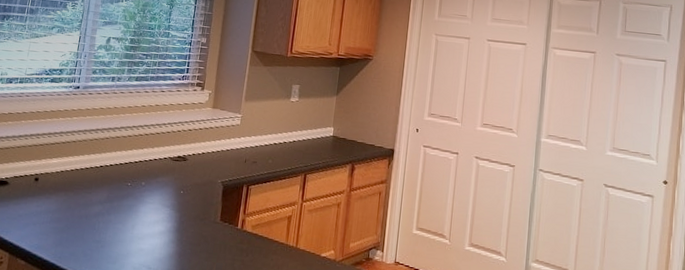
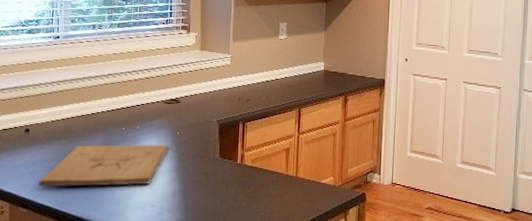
cutting board: none [40,198,172,244] -> present [39,144,169,187]

